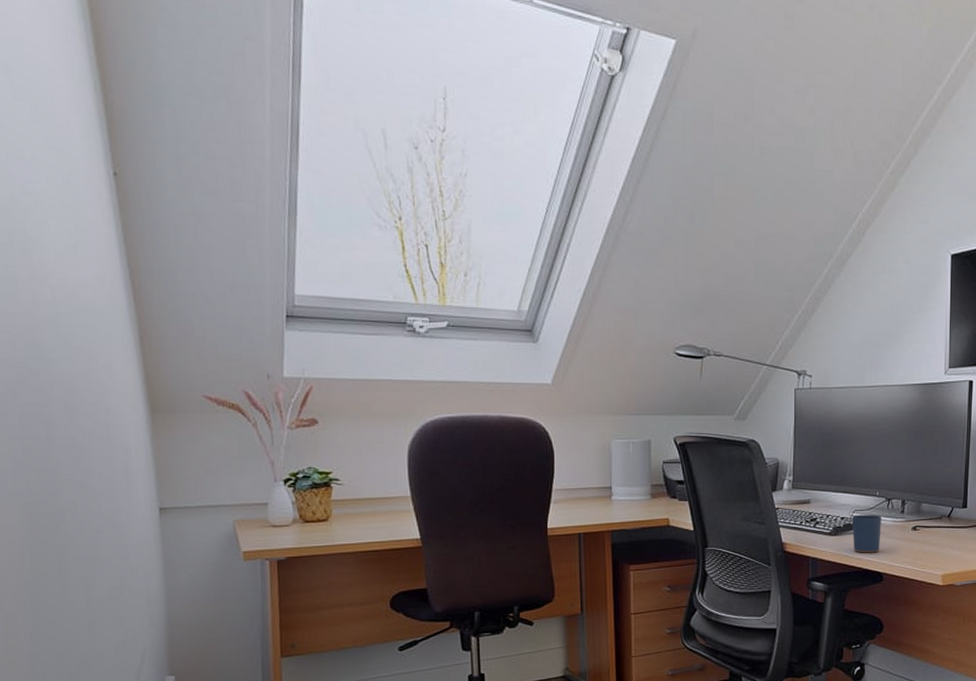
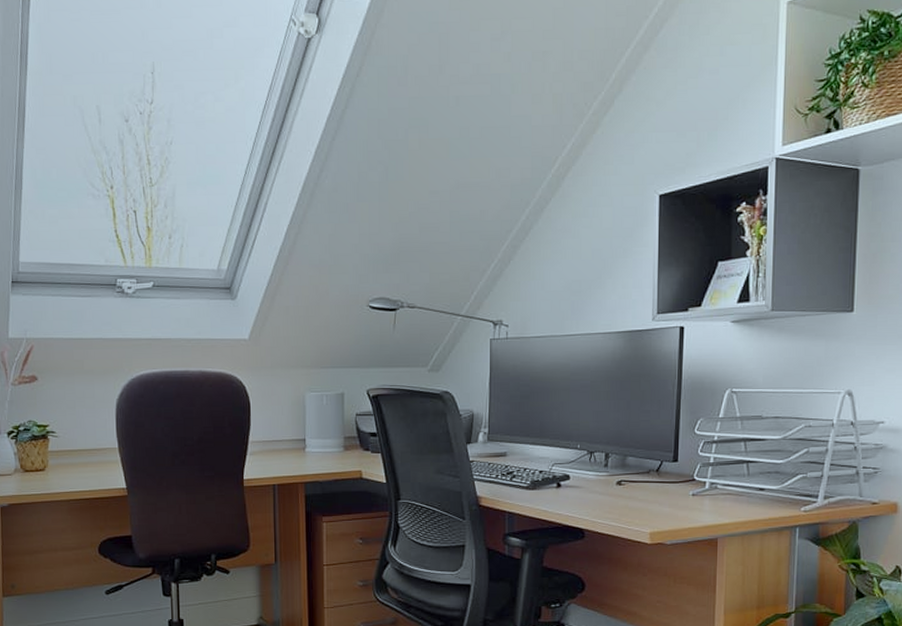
mug: present [851,514,881,553] -> none [550,468,583,508]

